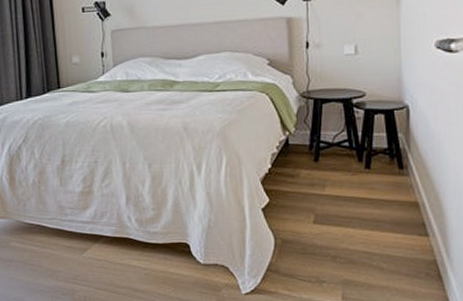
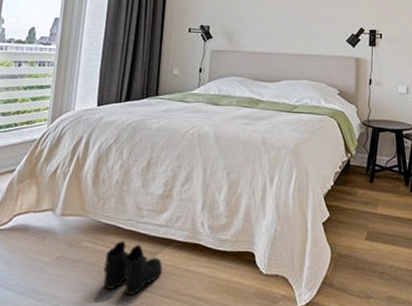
boots: none [36,239,95,289] -> present [103,241,163,295]

